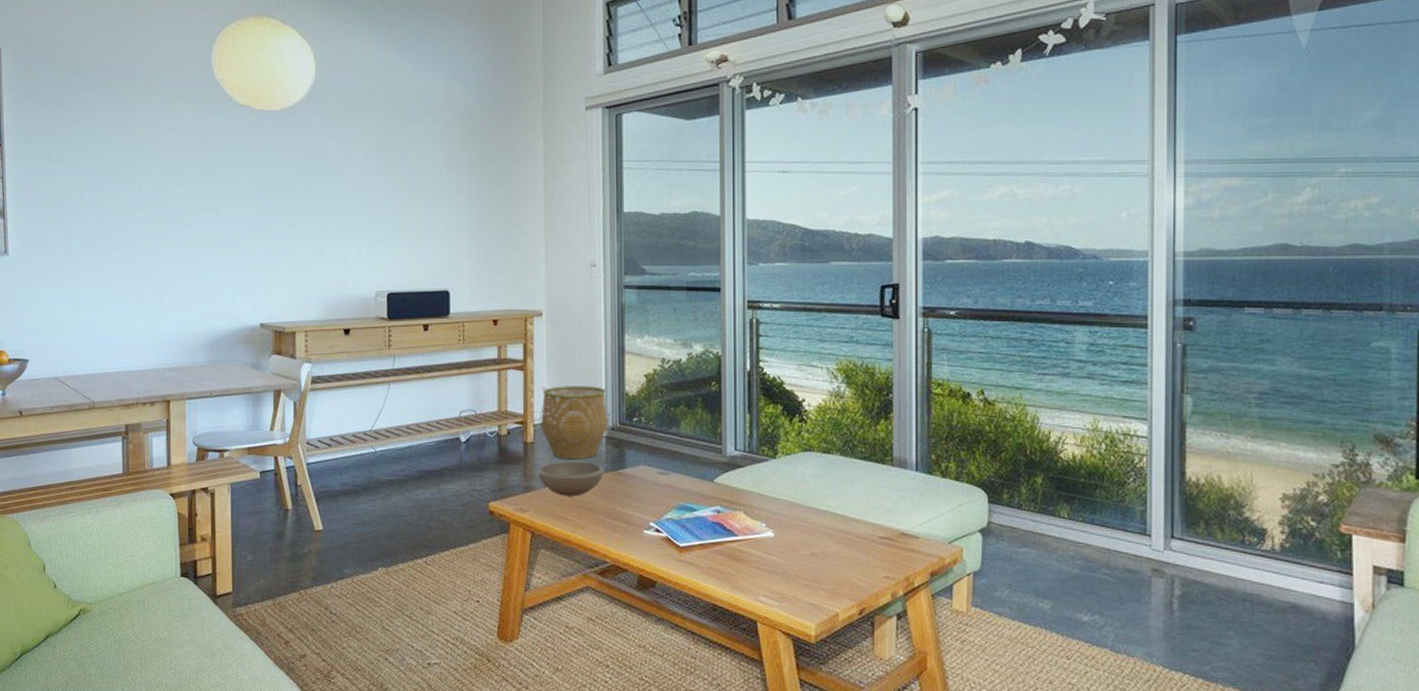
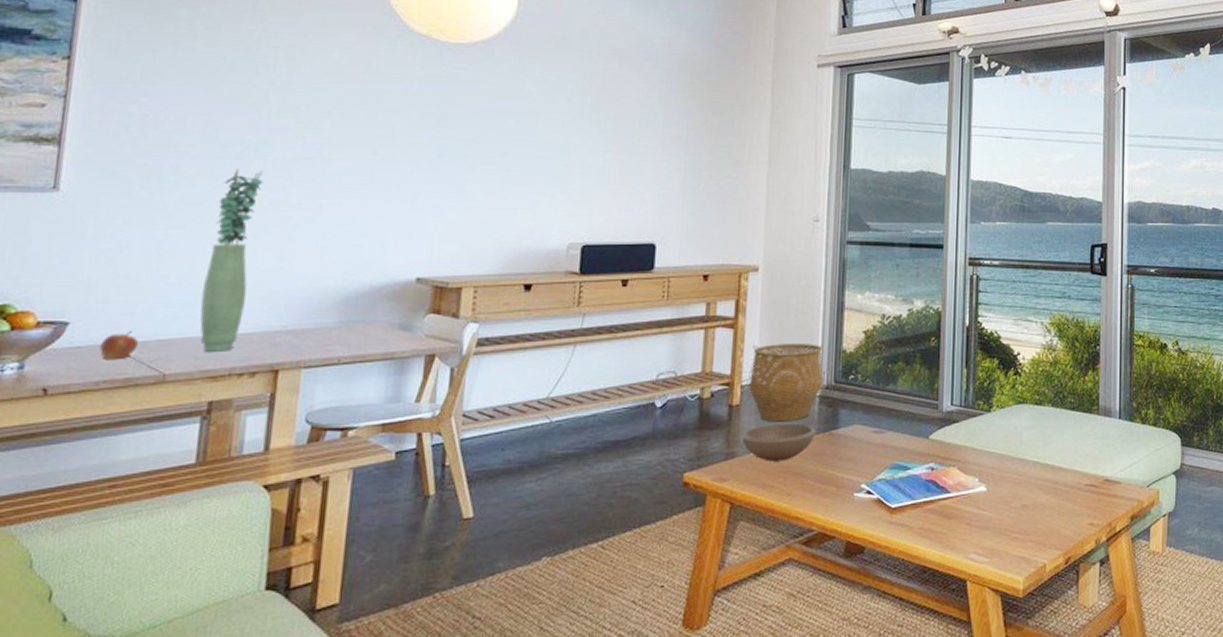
fruit: none [50,366,74,390] -> present [100,330,138,361]
vase: none [110,232,141,386] -> present [199,169,263,353]

